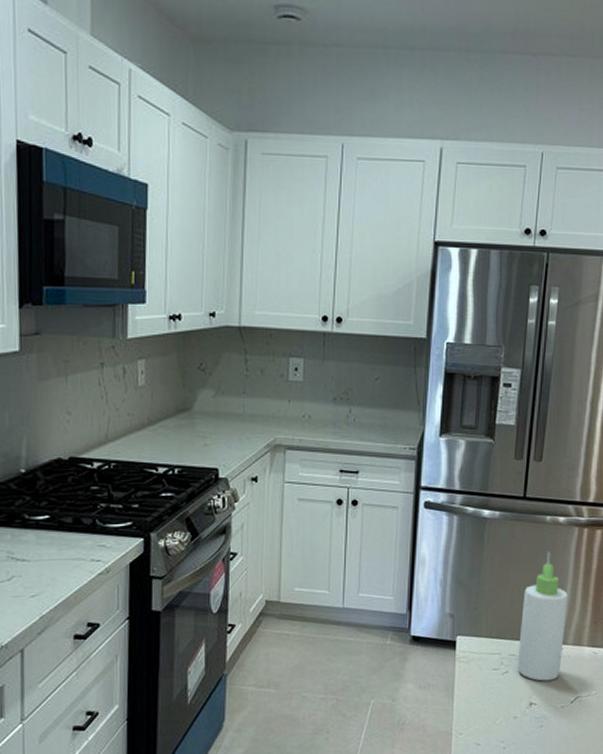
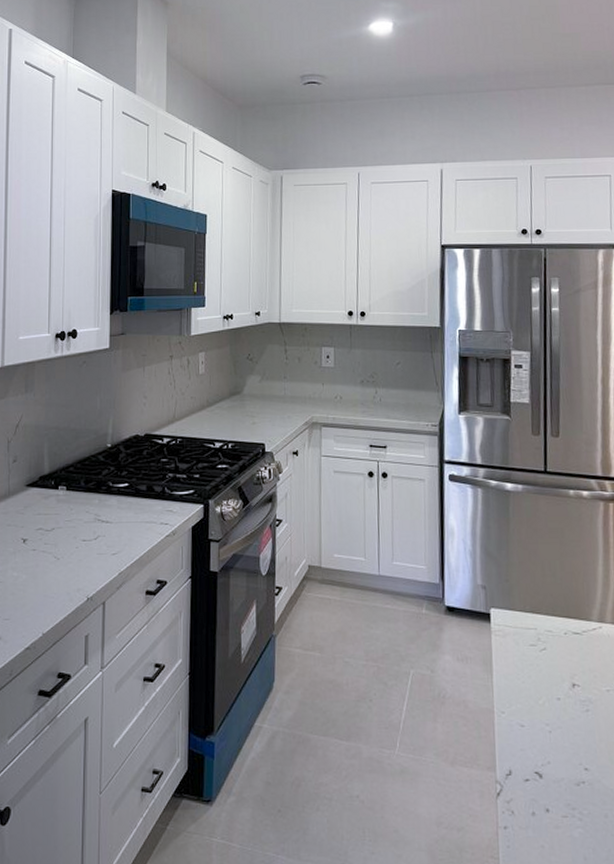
bottle: present [517,551,568,681] -> none [554,524,602,661]

